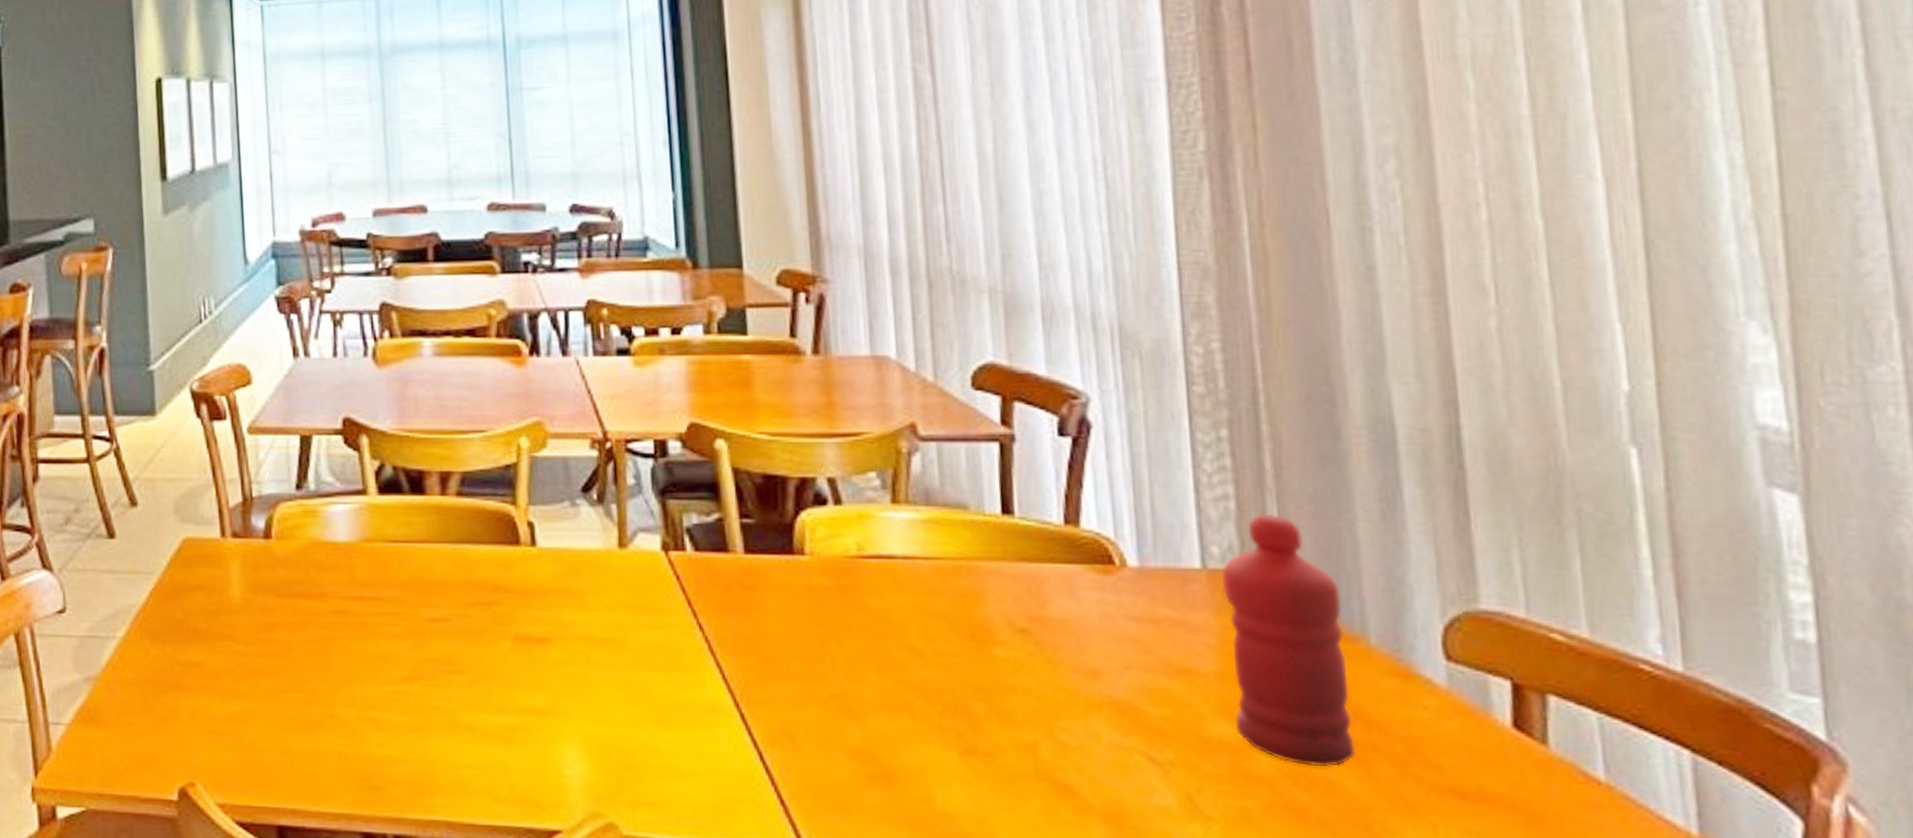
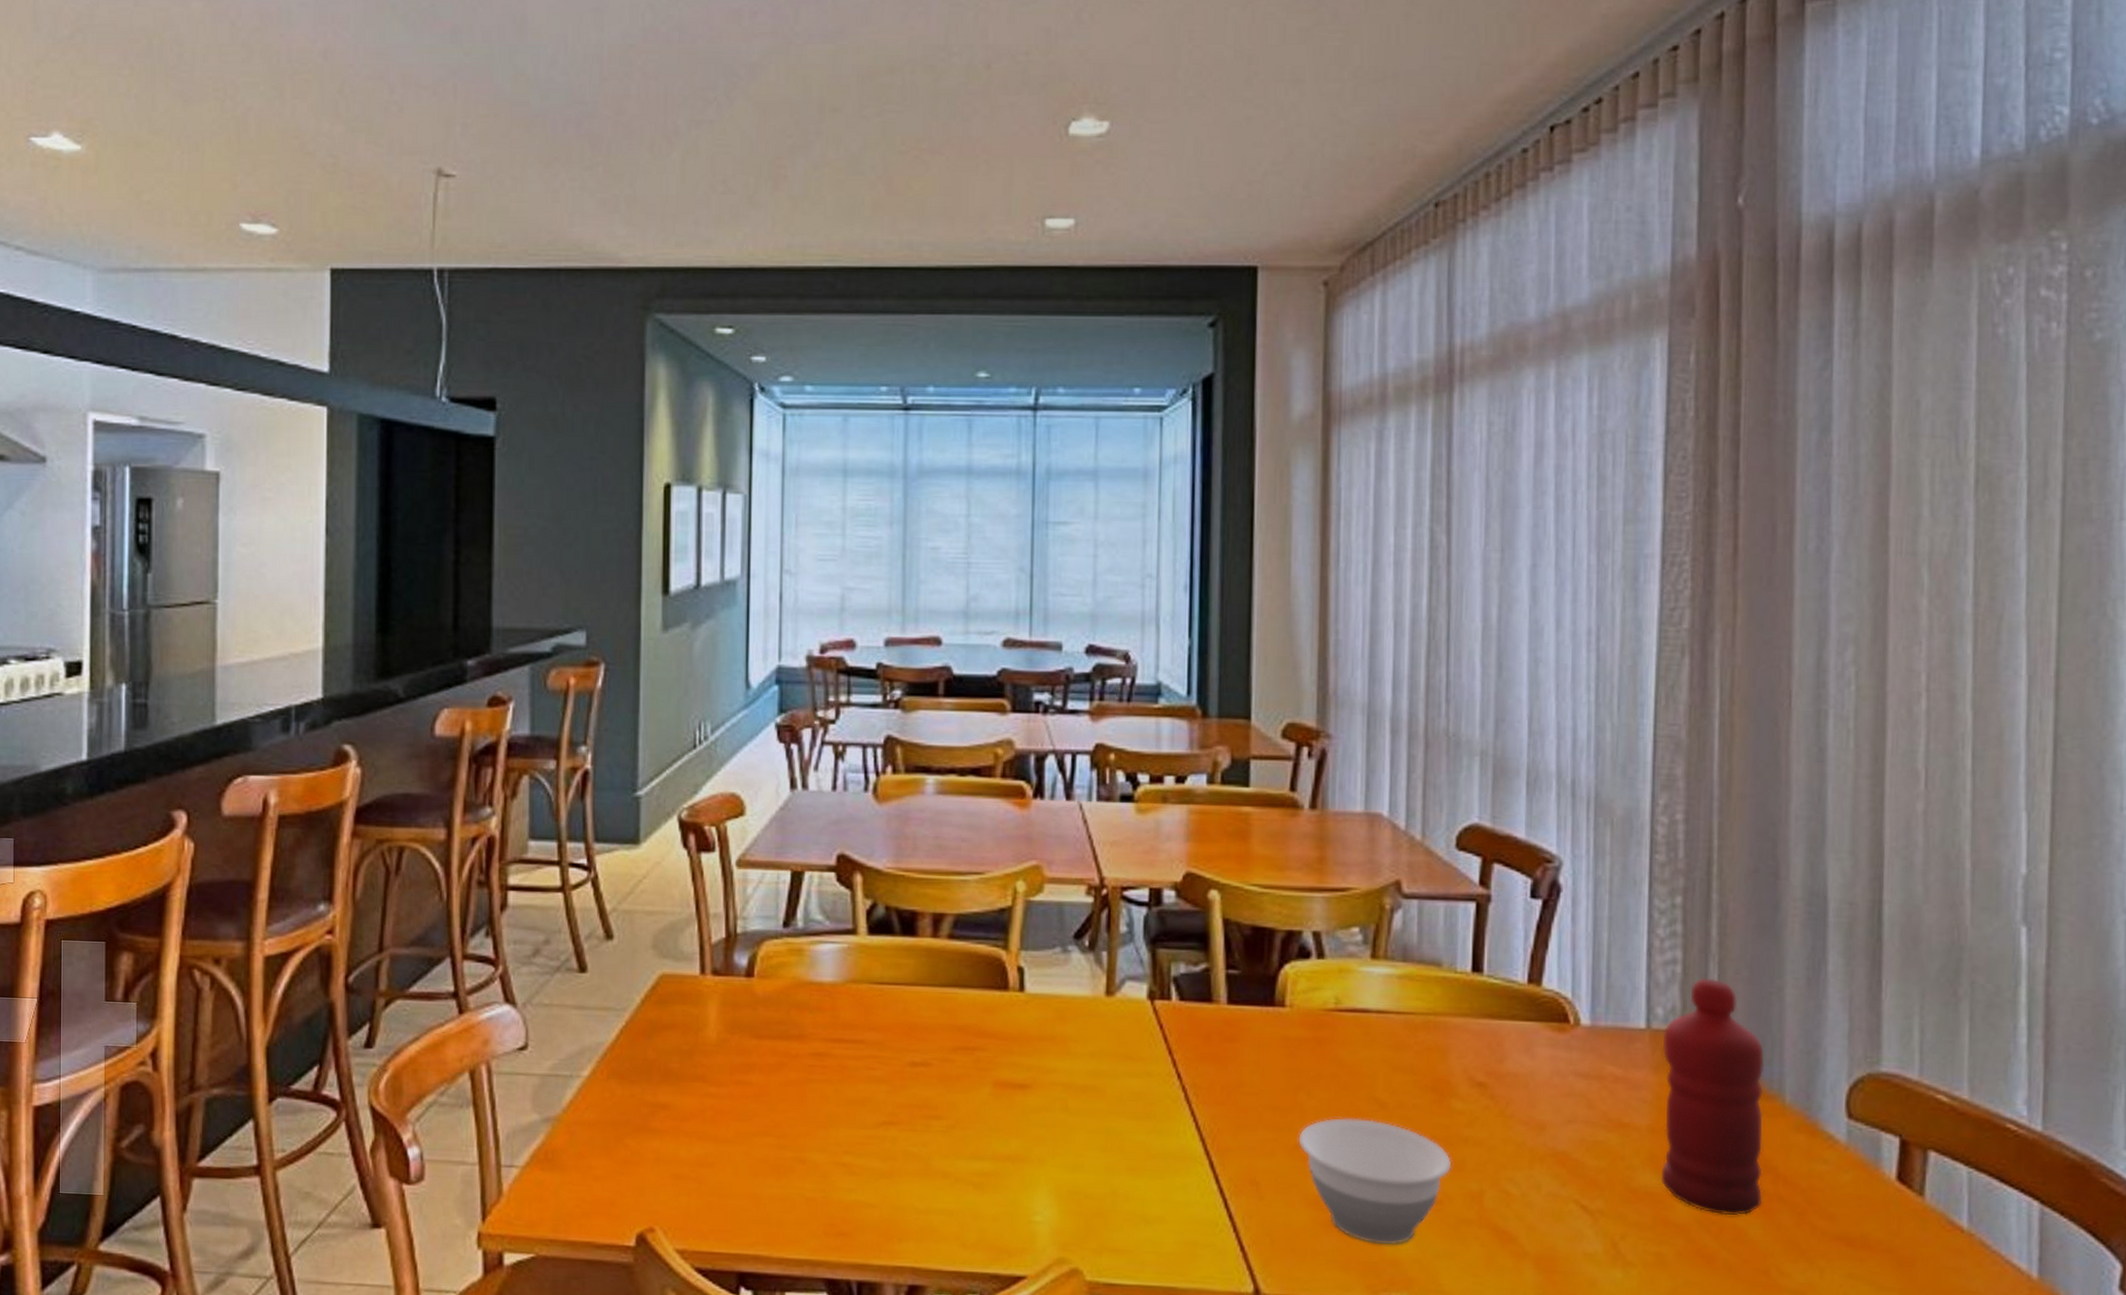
bowl: none [831,667,1000,799] -> present [1298,1118,1452,1245]

